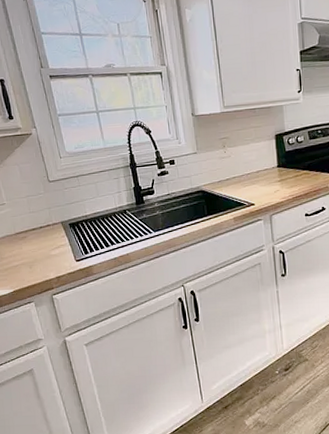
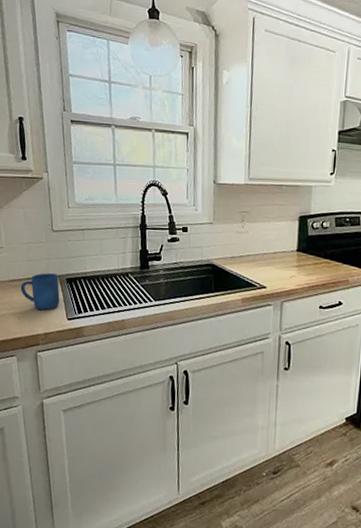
mug: none [27,221,66,257] -> present [20,273,60,311]

